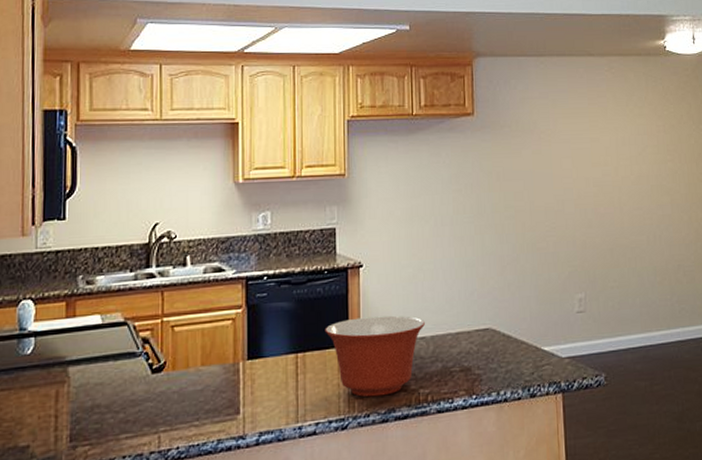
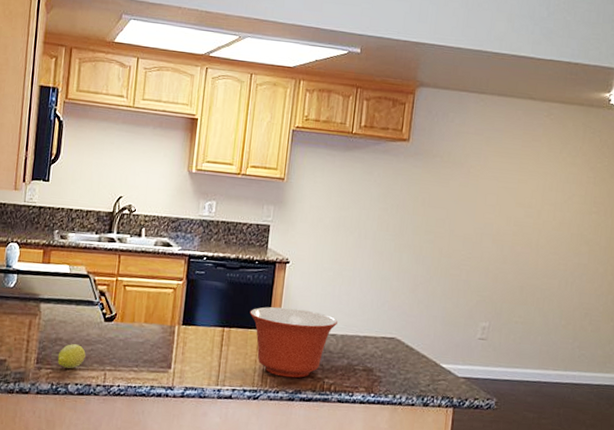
fruit: none [96,408,132,441] -> present [57,344,86,369]

